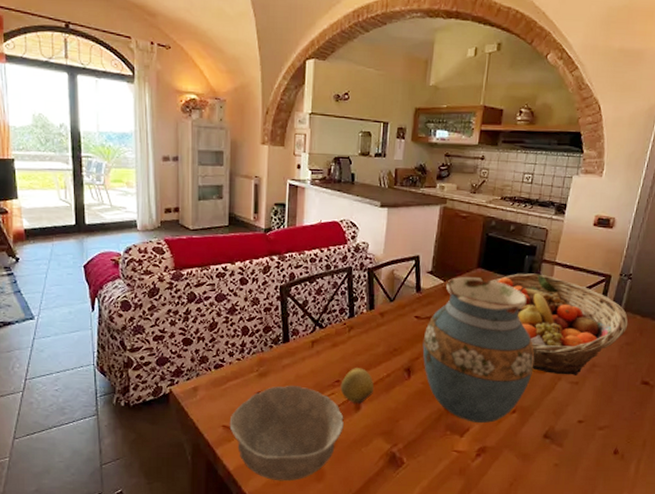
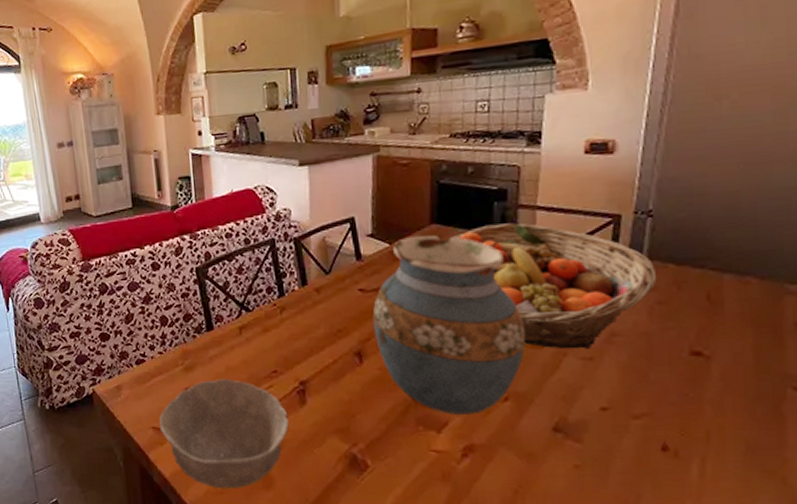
fruit: present [340,368,375,404] -> none [279,355,320,397]

